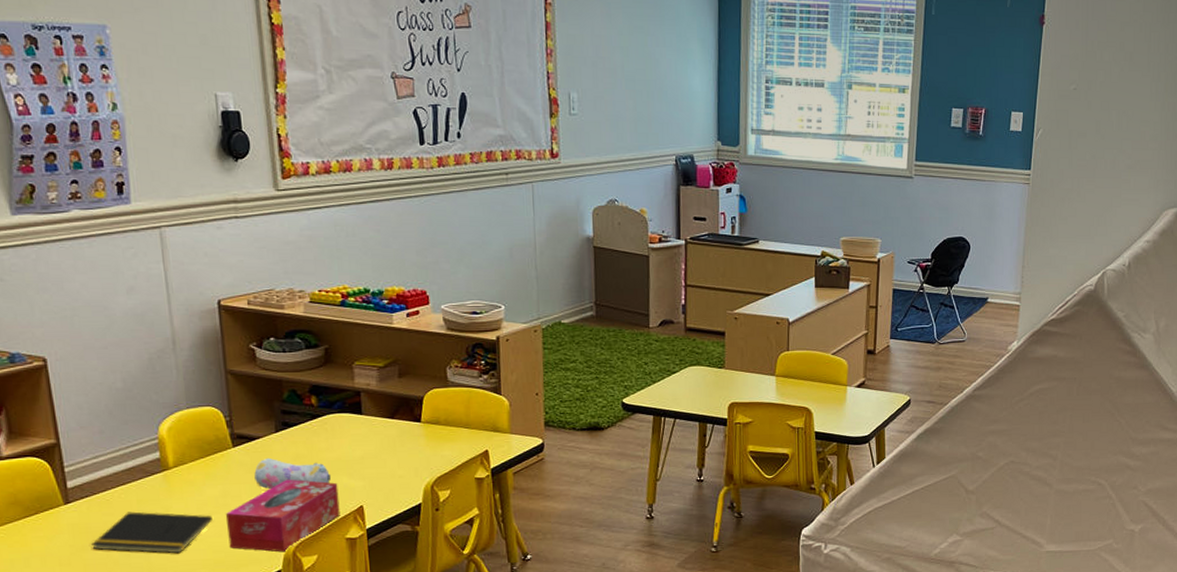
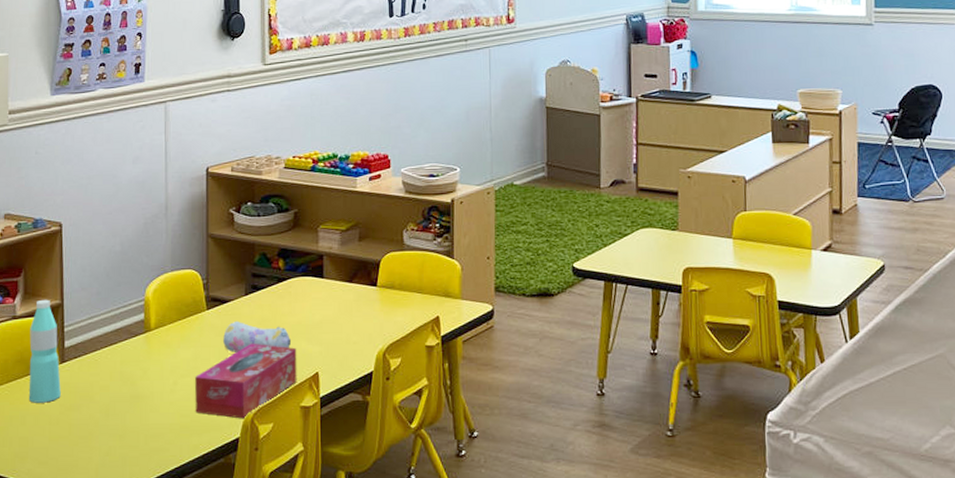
water bottle: none [21,439,70,545] -> present [28,299,61,403]
notepad: present [91,511,212,554] -> none [78,372,183,417]

